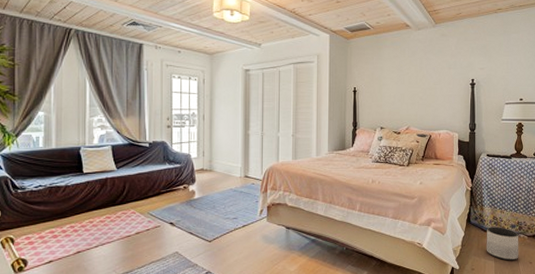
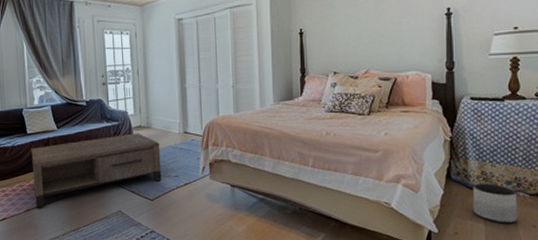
coffee table: none [86,176,221,250] -> present [31,133,162,208]

